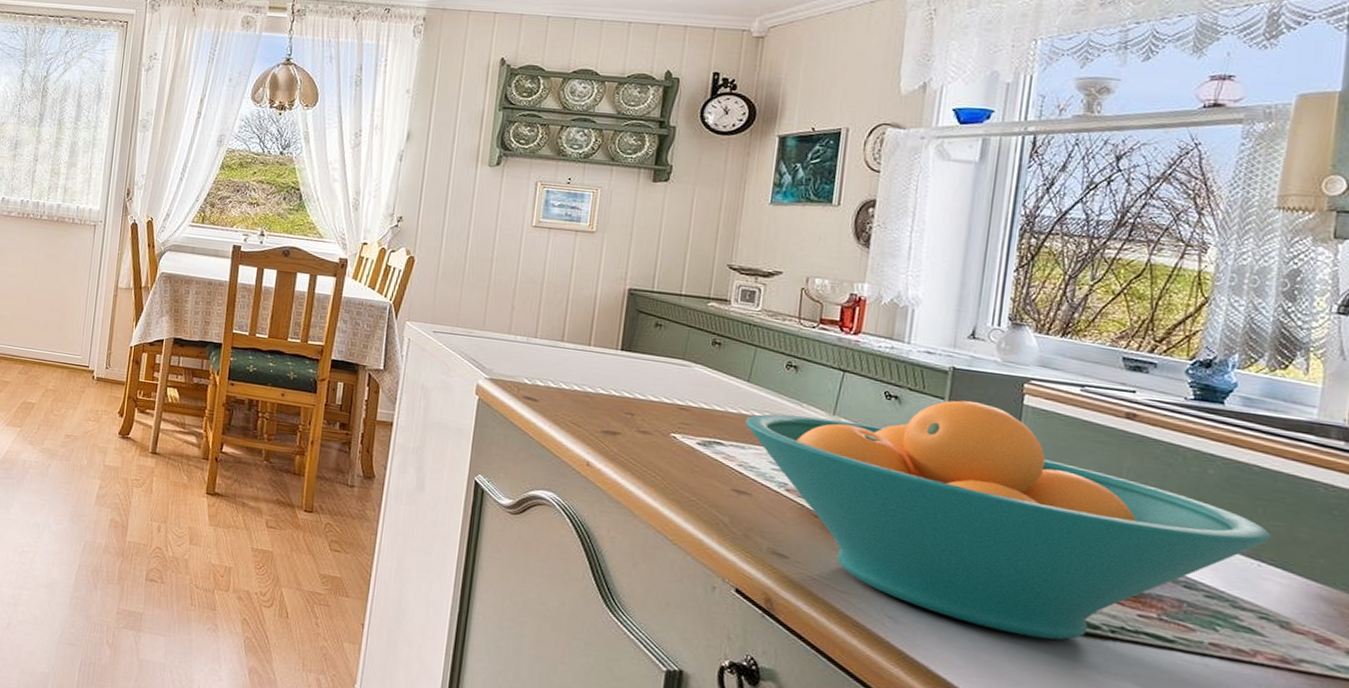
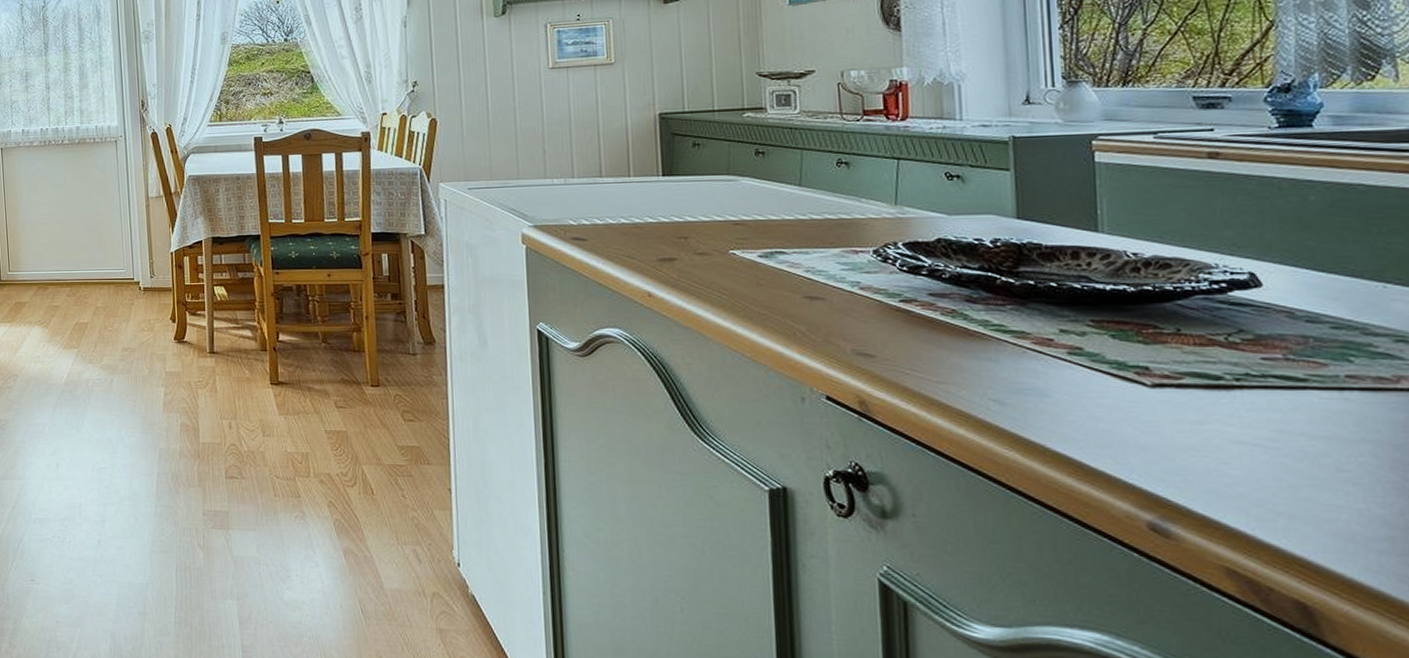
fruit bowl: present [744,400,1272,640] -> none [803,168,1393,399]

